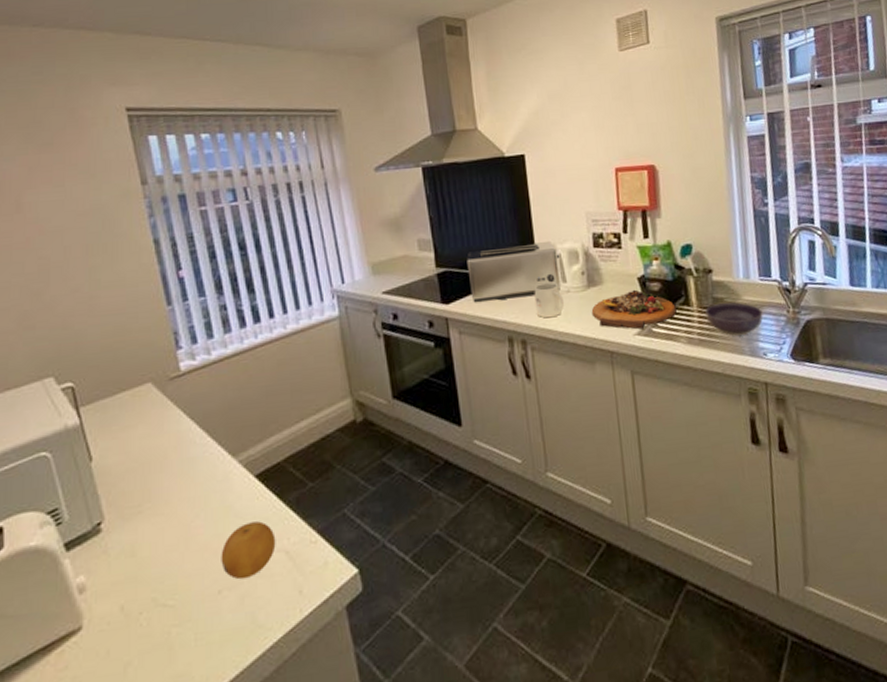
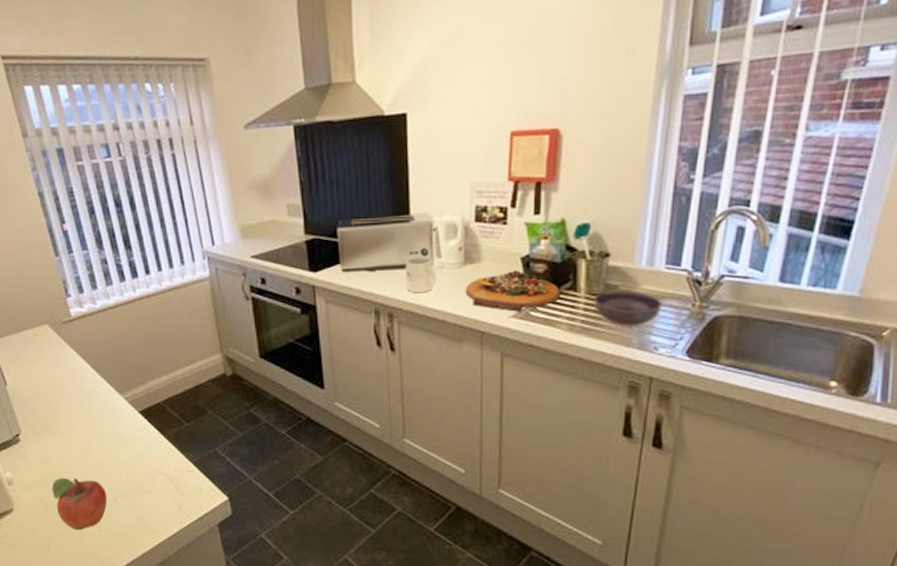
fruit: none [138,570,210,644] -> present [52,477,108,531]
fruit: present [221,521,276,580] -> none [114,449,159,492]

